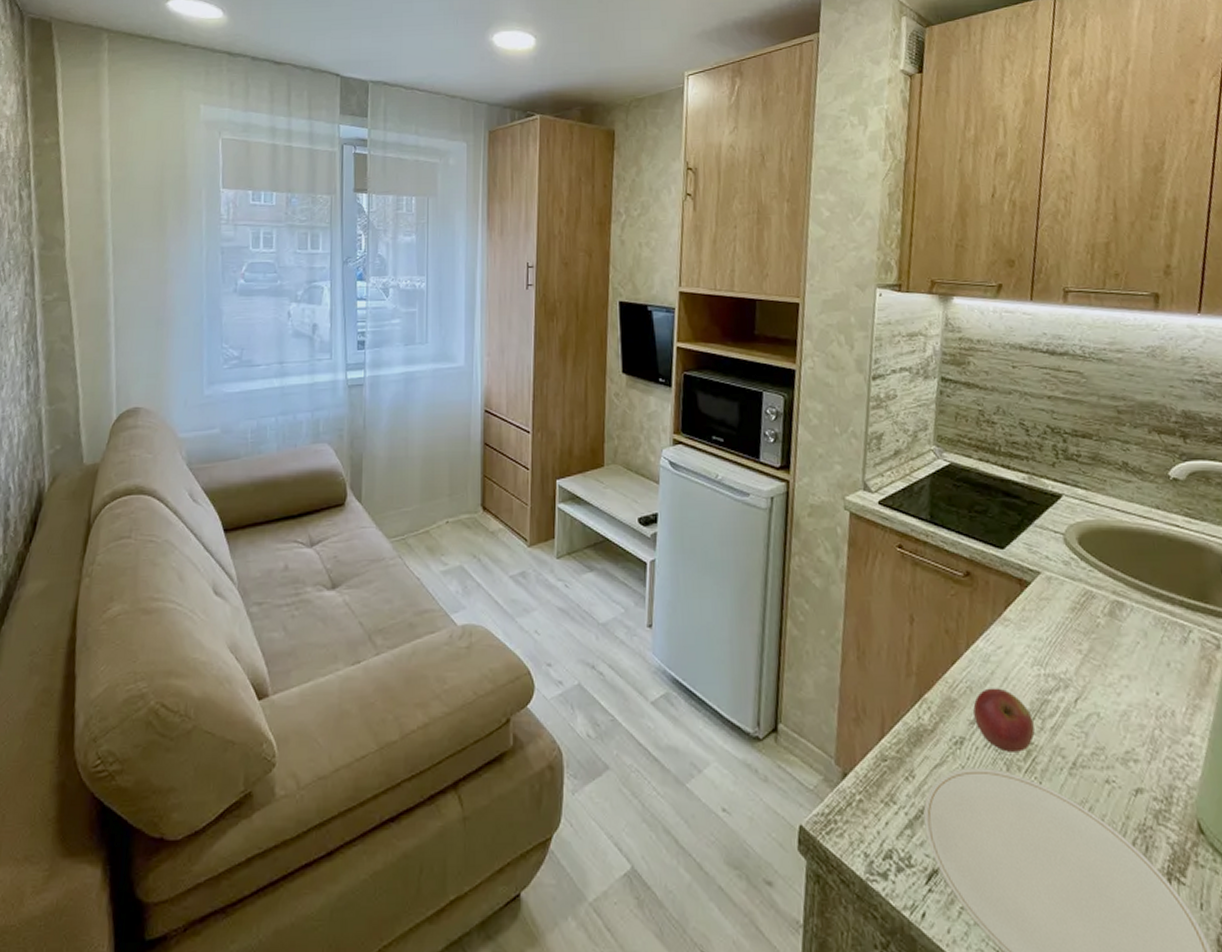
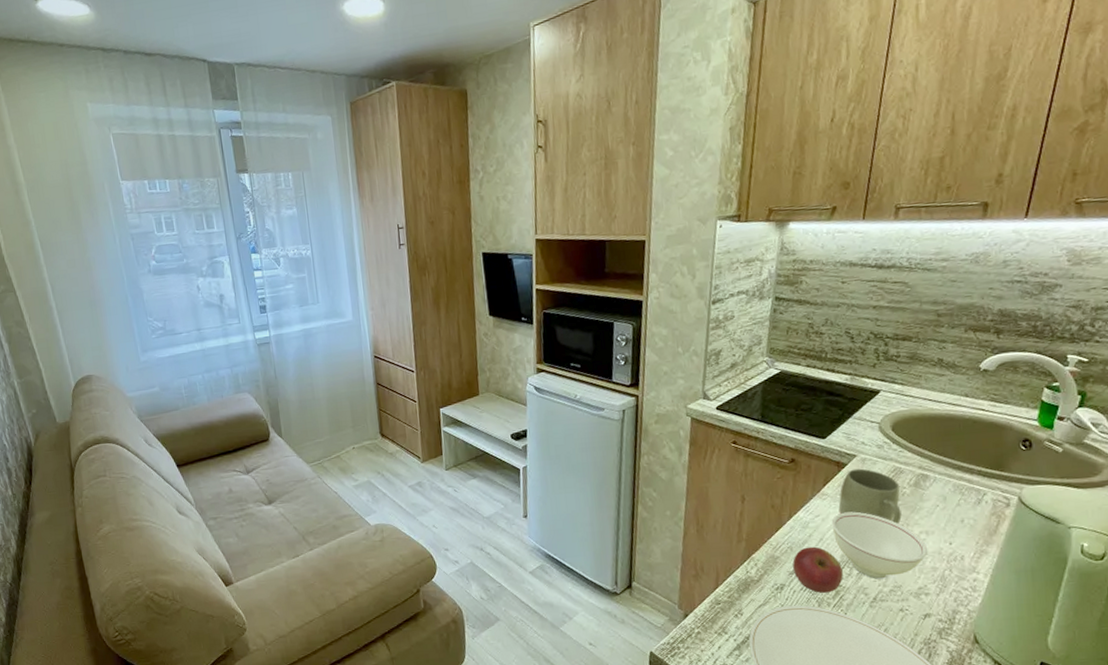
bowl: none [1016,644,1133,737] -> present [831,511,928,579]
mug: none [1023,589,1098,663] -> present [838,468,902,524]

